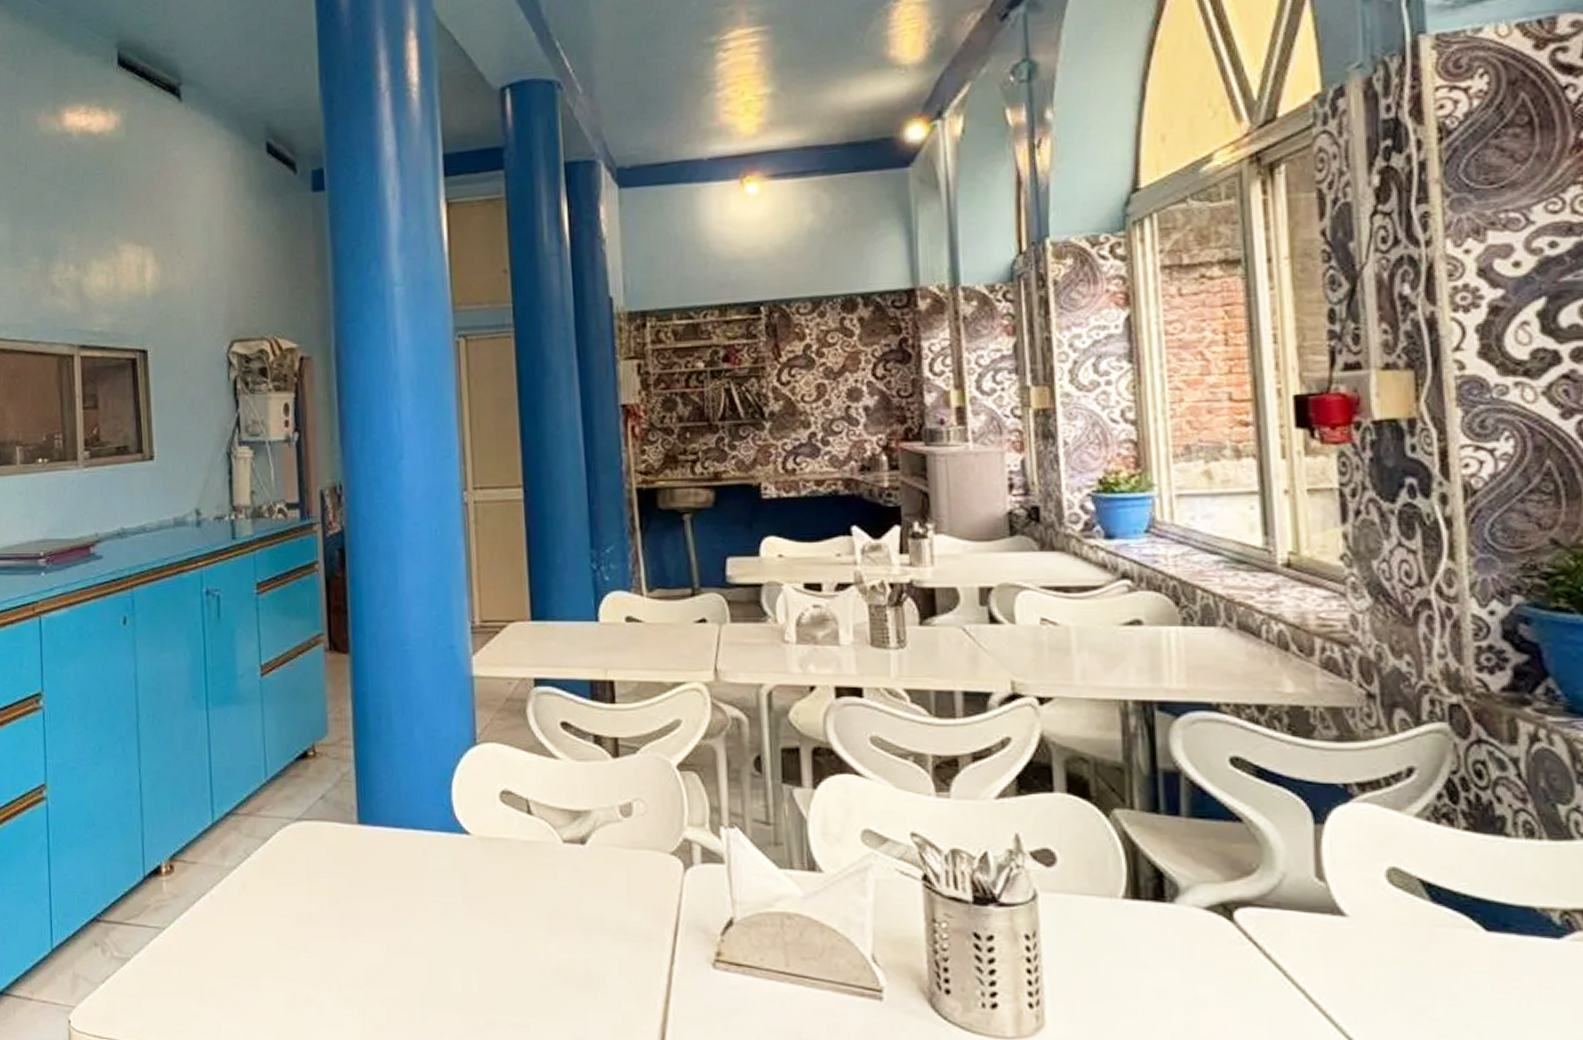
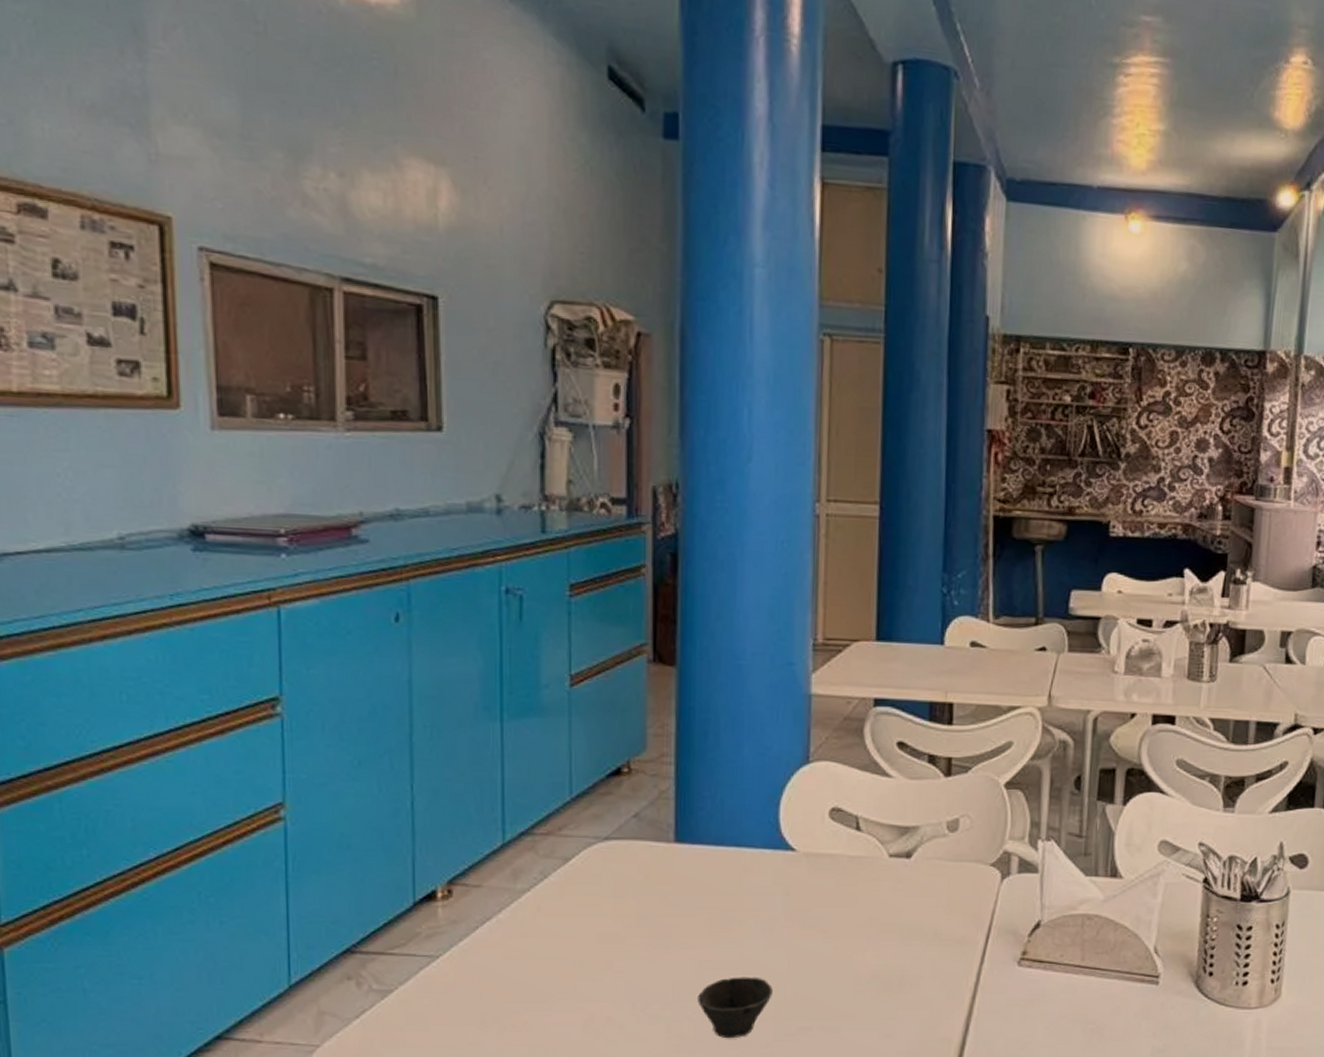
cup: none [388,963,459,1029] -> present [698,977,773,1039]

